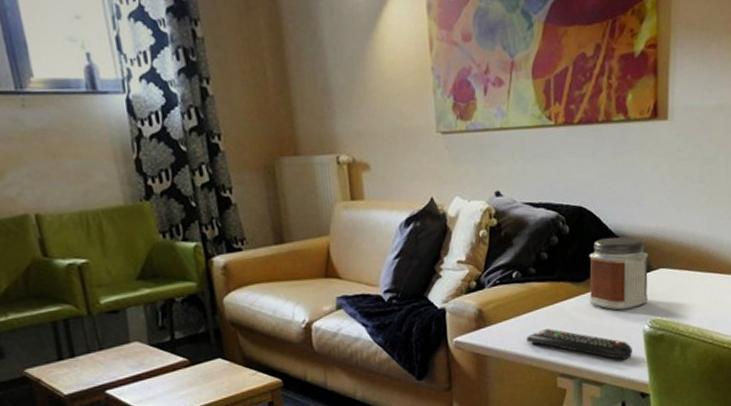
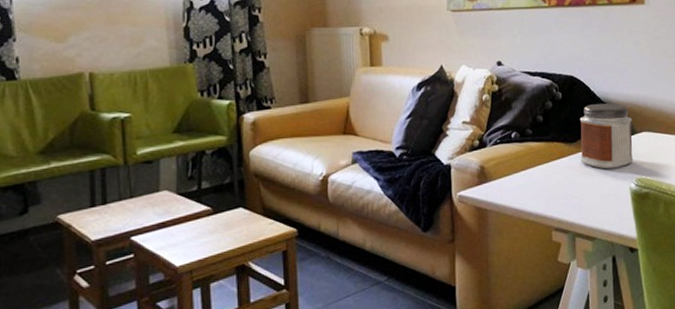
remote control: present [526,329,632,360] -> none [523,185,621,216]

